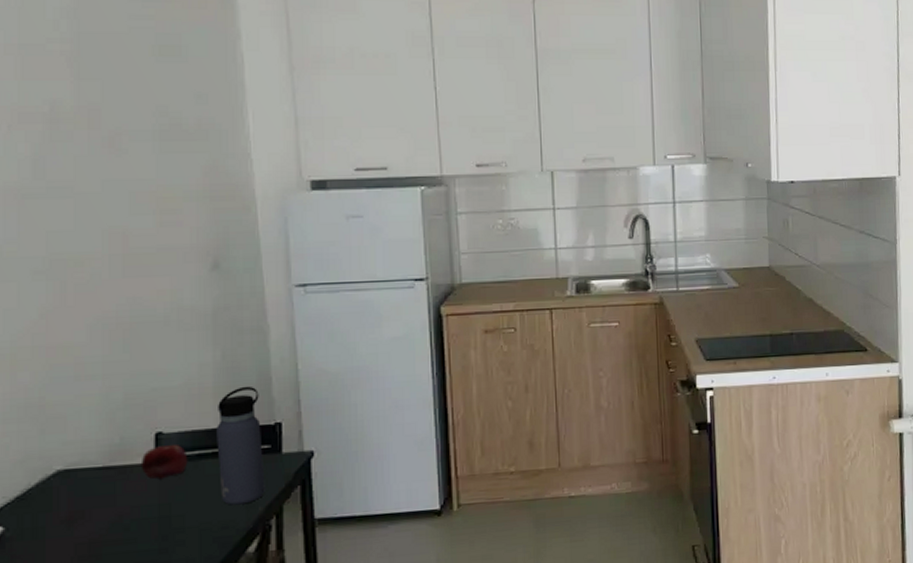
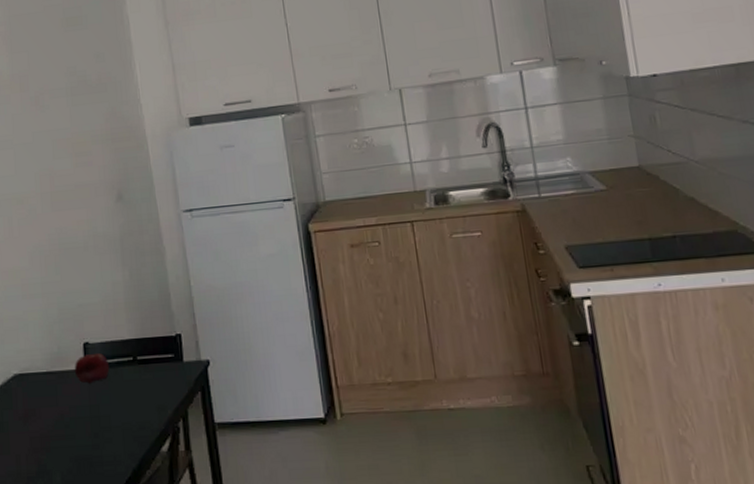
water bottle: present [216,386,265,506] -> none [129,301,172,408]

